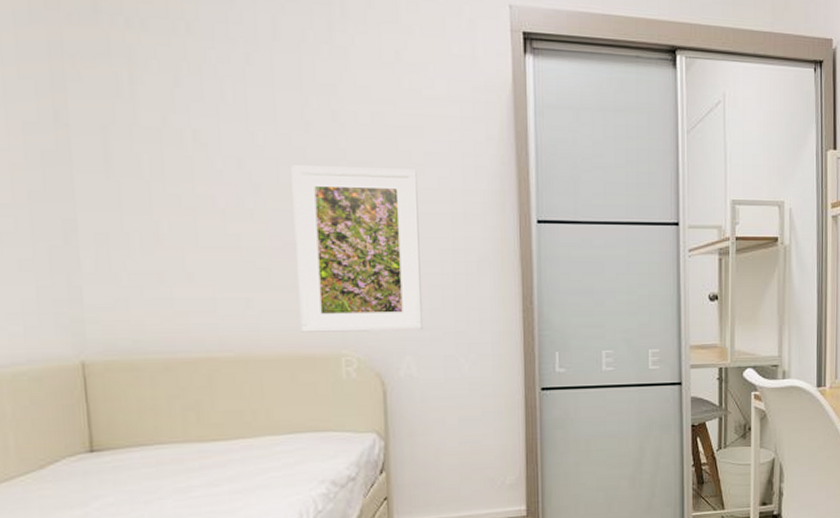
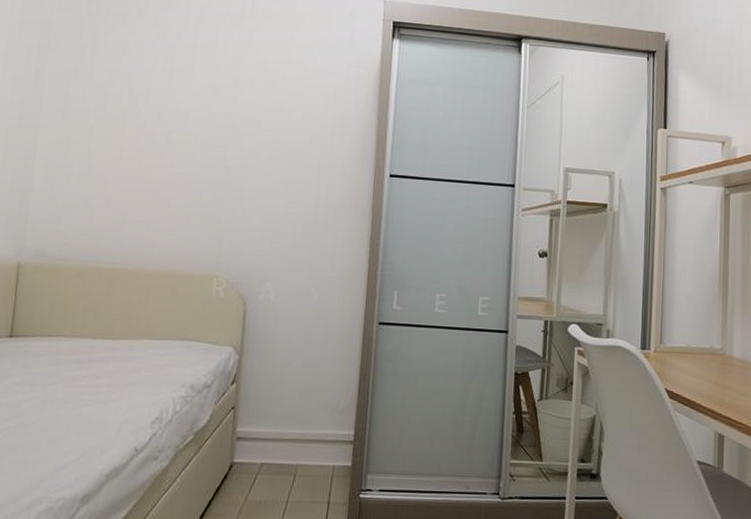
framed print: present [291,165,424,333] -> none [185,118,295,261]

